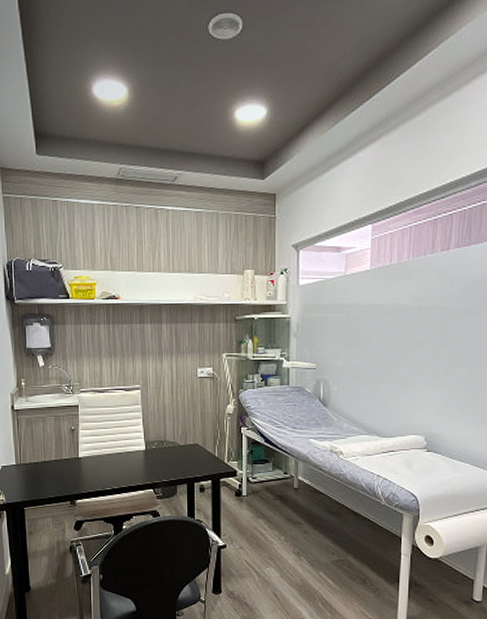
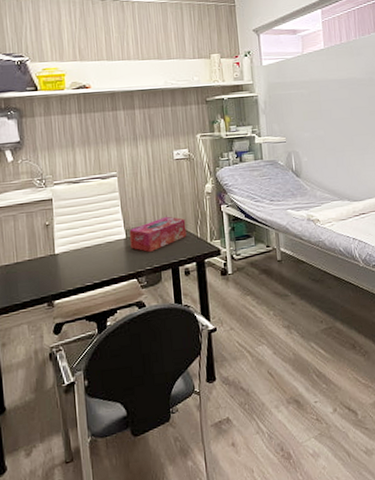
tissue box: none [149,433,204,465] -> present [129,216,187,252]

